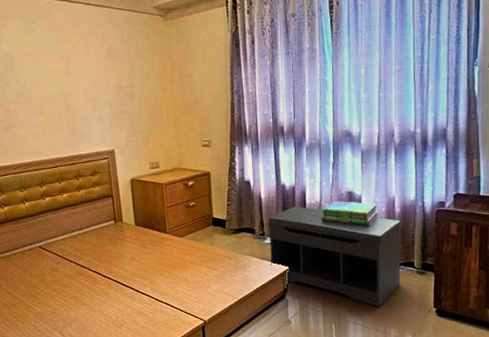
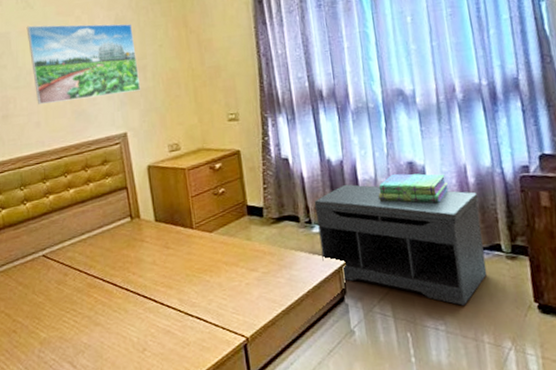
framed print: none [28,48,128,119] -> present [26,24,141,104]

